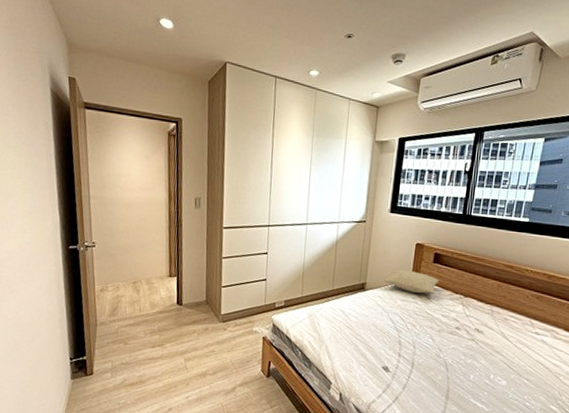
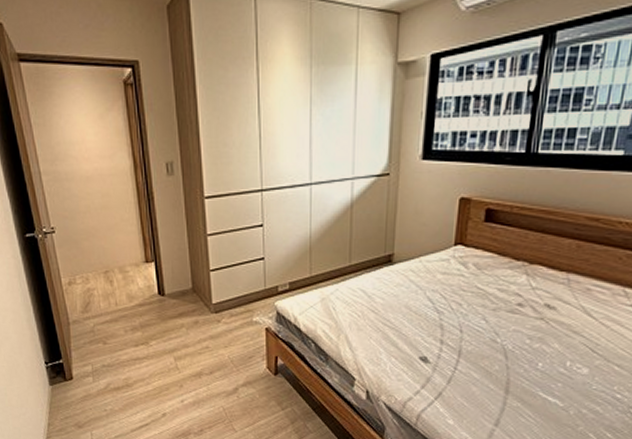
pillow: present [384,269,439,294] -> none [417,233,493,264]

